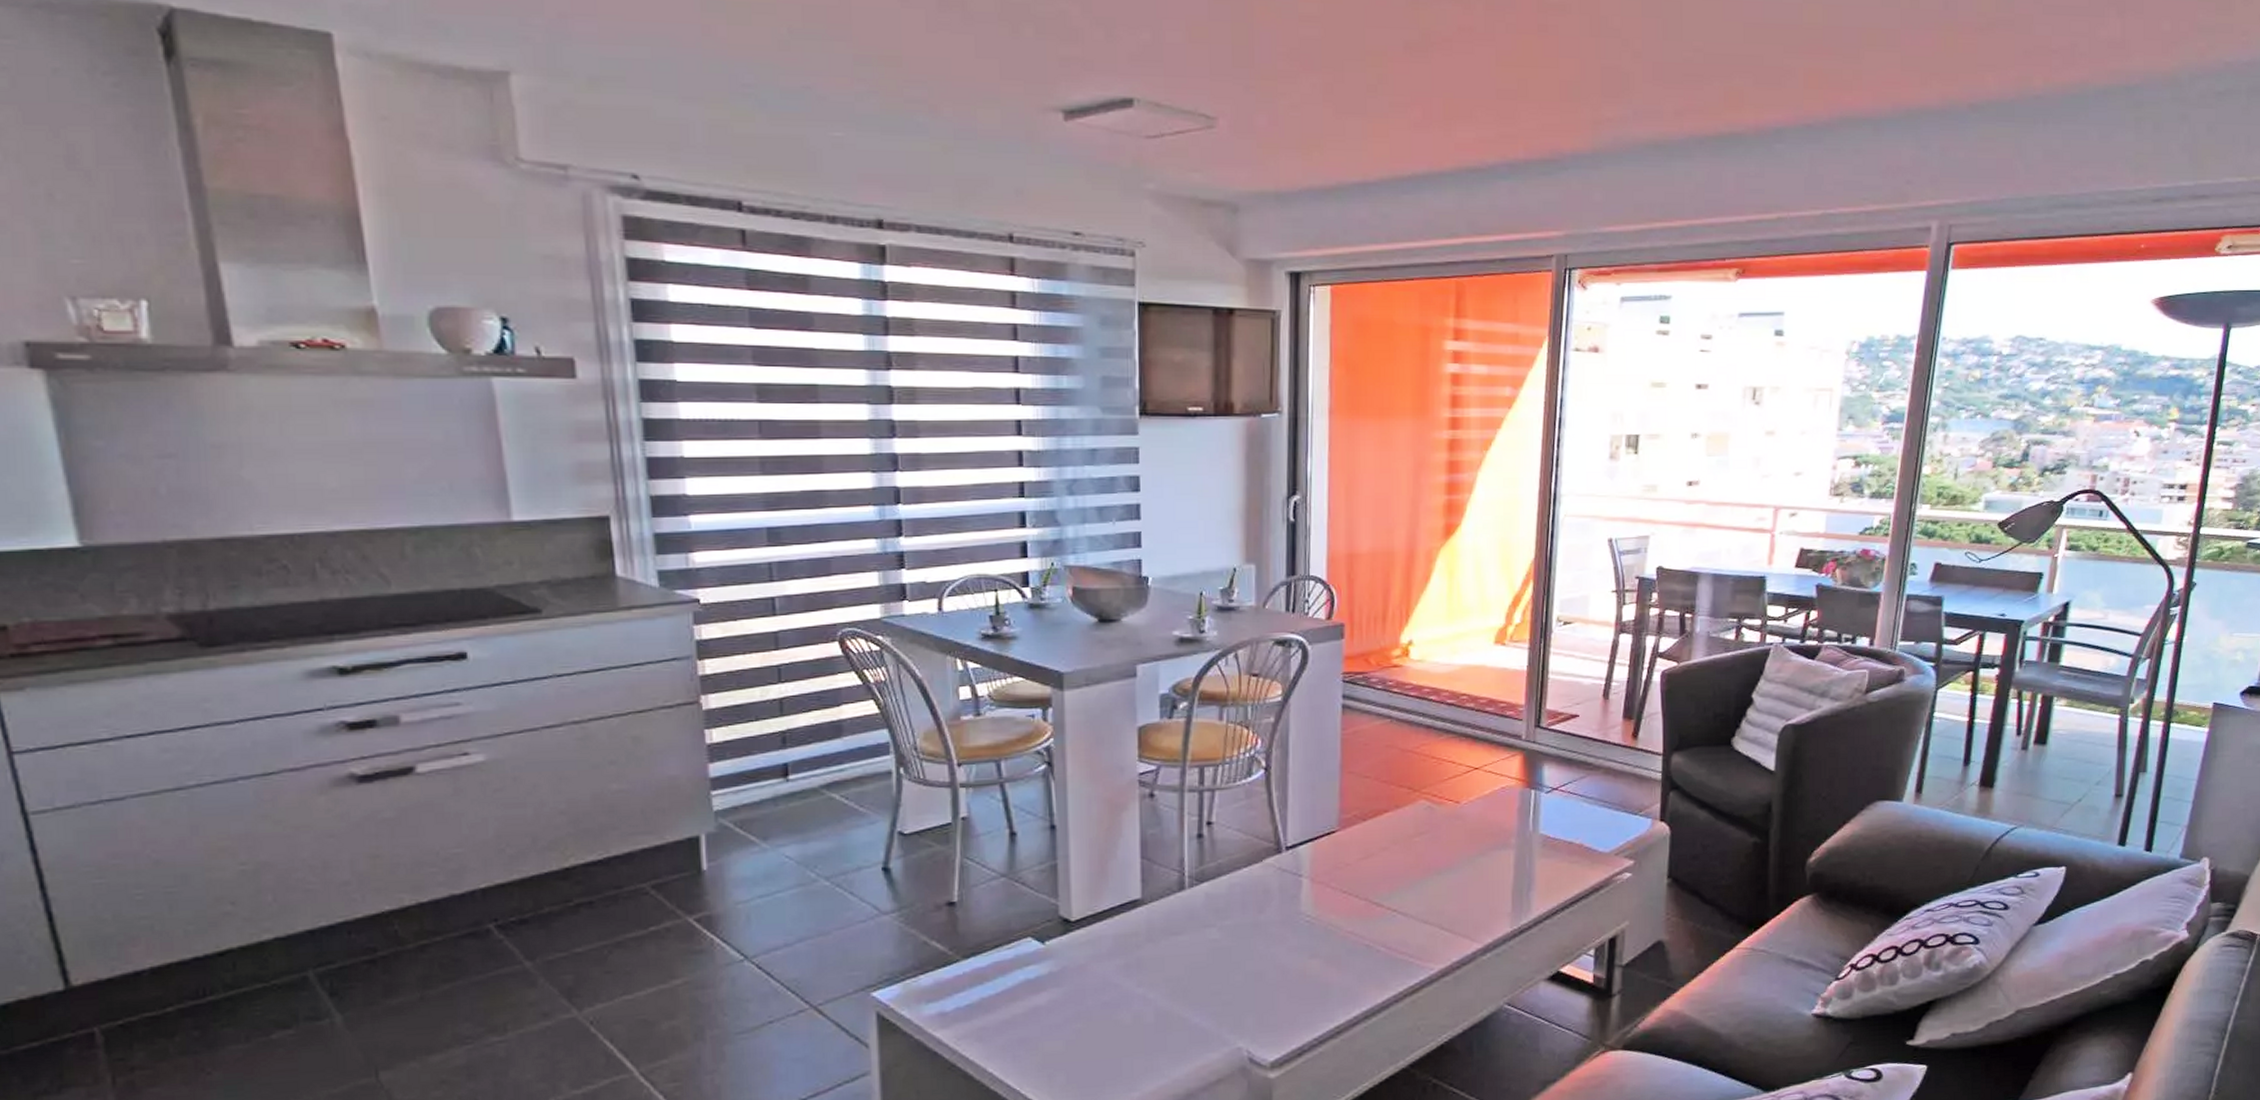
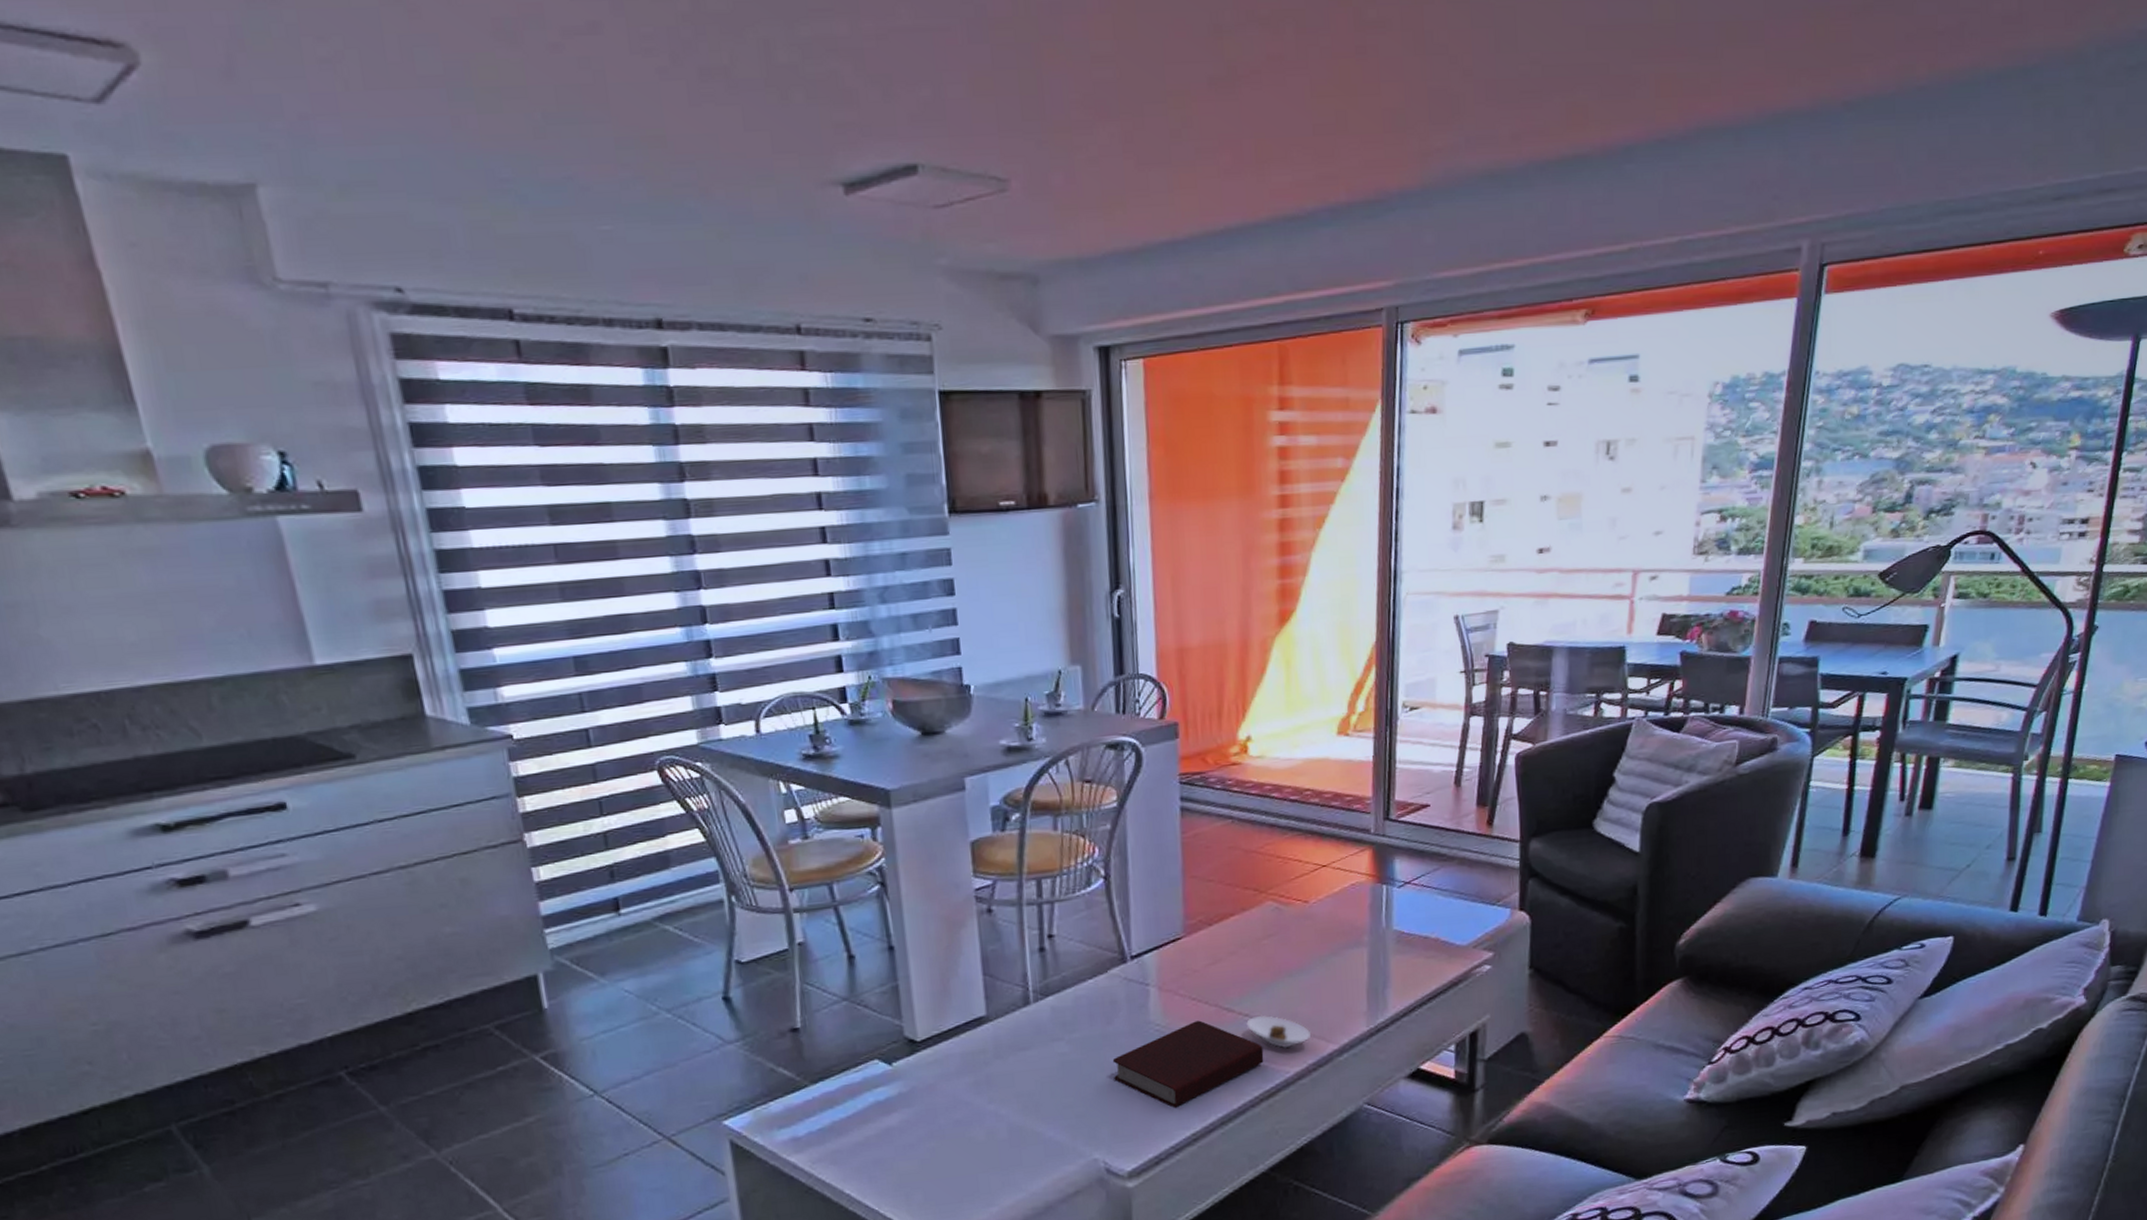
book: none [1262,913,1410,999] -> present [1112,1020,1264,1108]
saucer: none [1394,911,1456,946] -> present [1246,1015,1310,1049]

